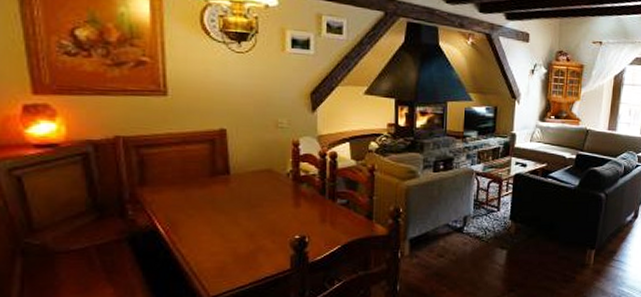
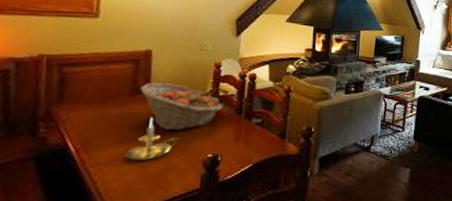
candle holder: none [213,199,265,241] -> present [124,117,180,160]
fruit basket: none [219,163,305,212] -> present [140,83,223,131]

